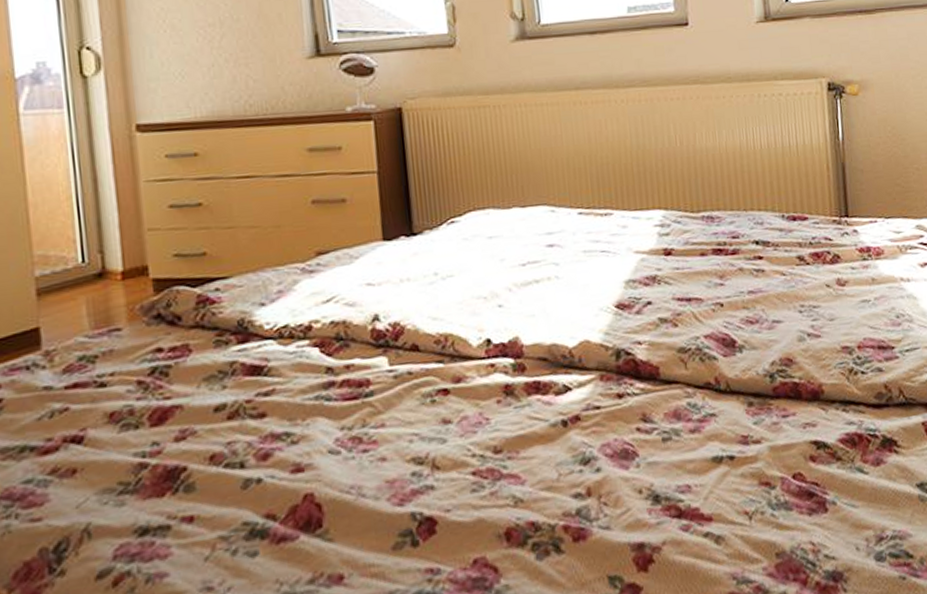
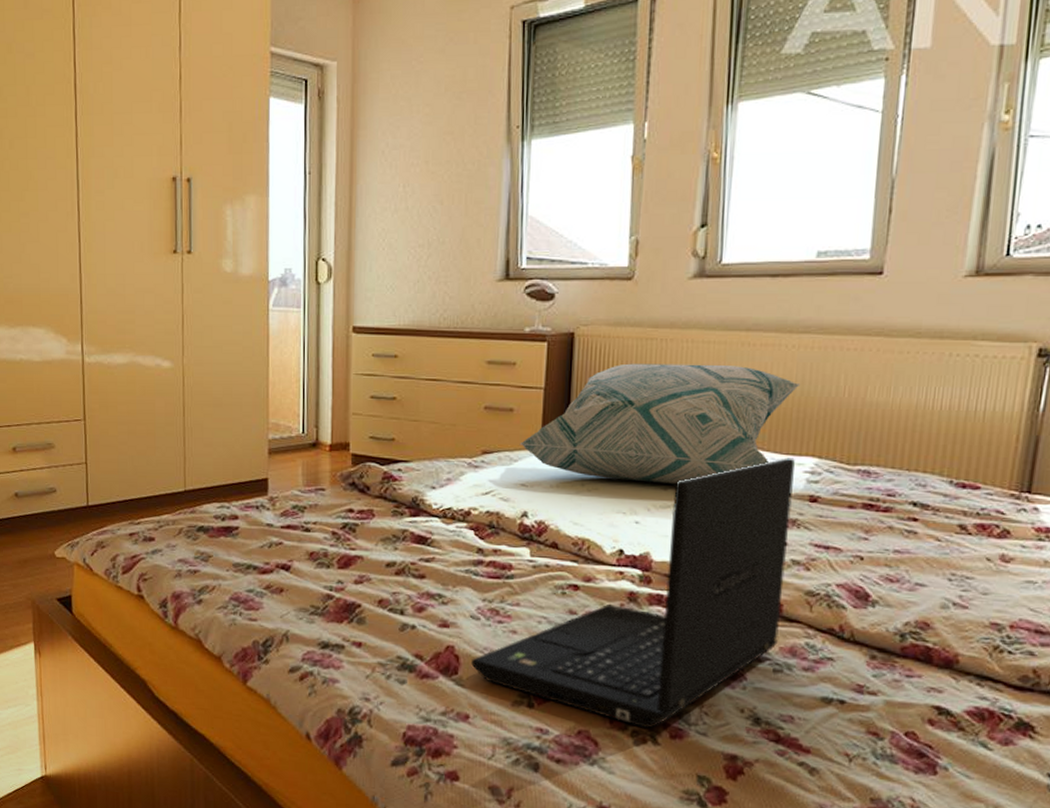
laptop: none [337,213,661,538] -> present [471,458,795,729]
decorative pillow: none [358,126,636,263] -> present [519,363,801,485]

